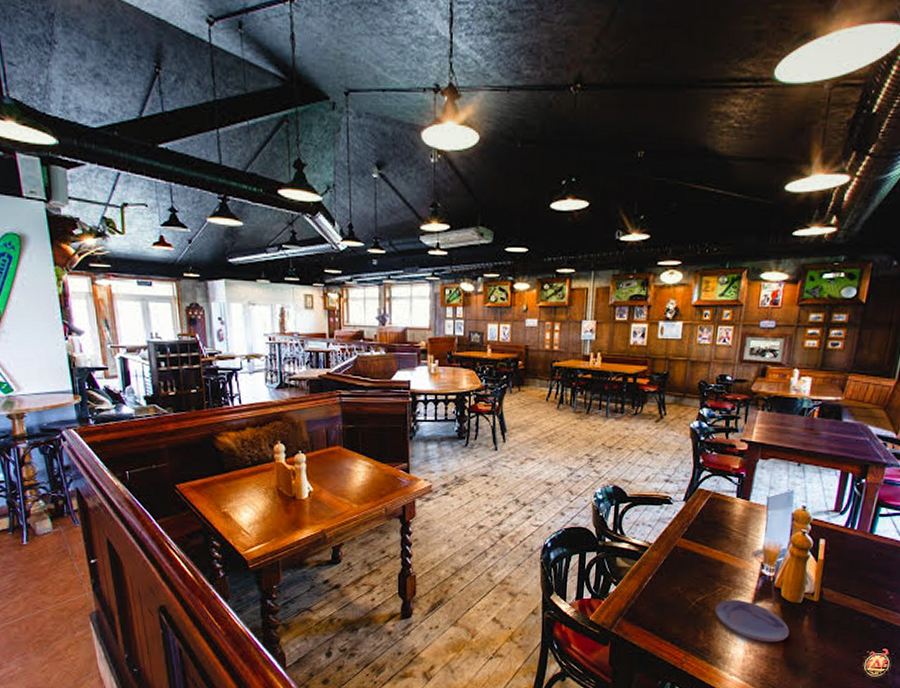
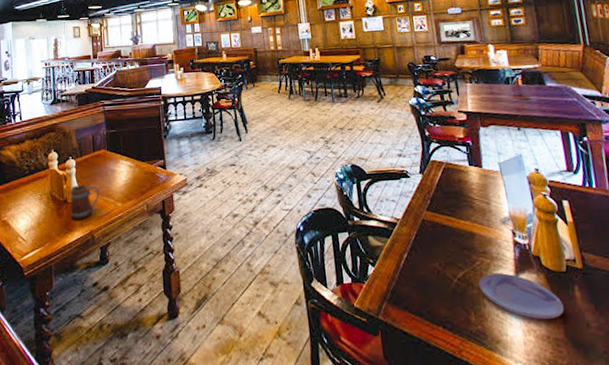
beer mug: none [299,481,333,519] -> present [70,183,100,221]

